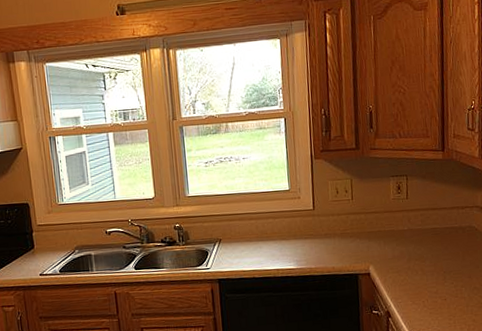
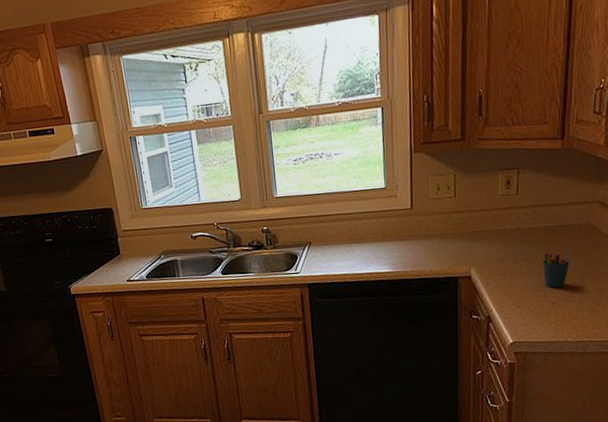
pen holder: none [432,250,458,285] -> present [542,250,572,288]

